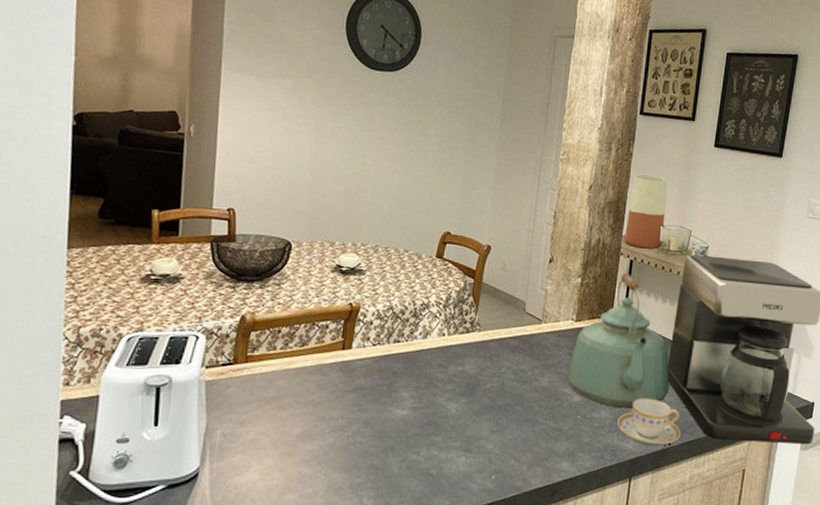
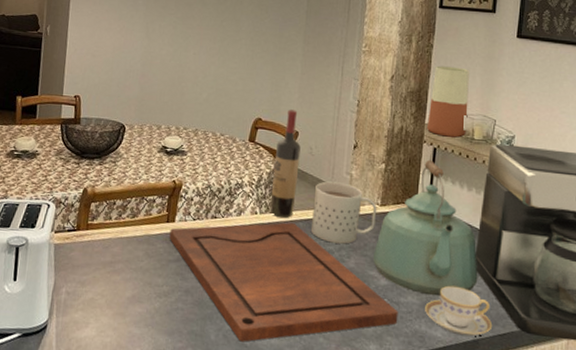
cutting board: none [345,343,591,472] -> present [169,222,398,342]
wine bottle: none [459,222,493,338] -> present [270,109,301,218]
mug: none [502,298,572,363] -> present [310,181,377,244]

